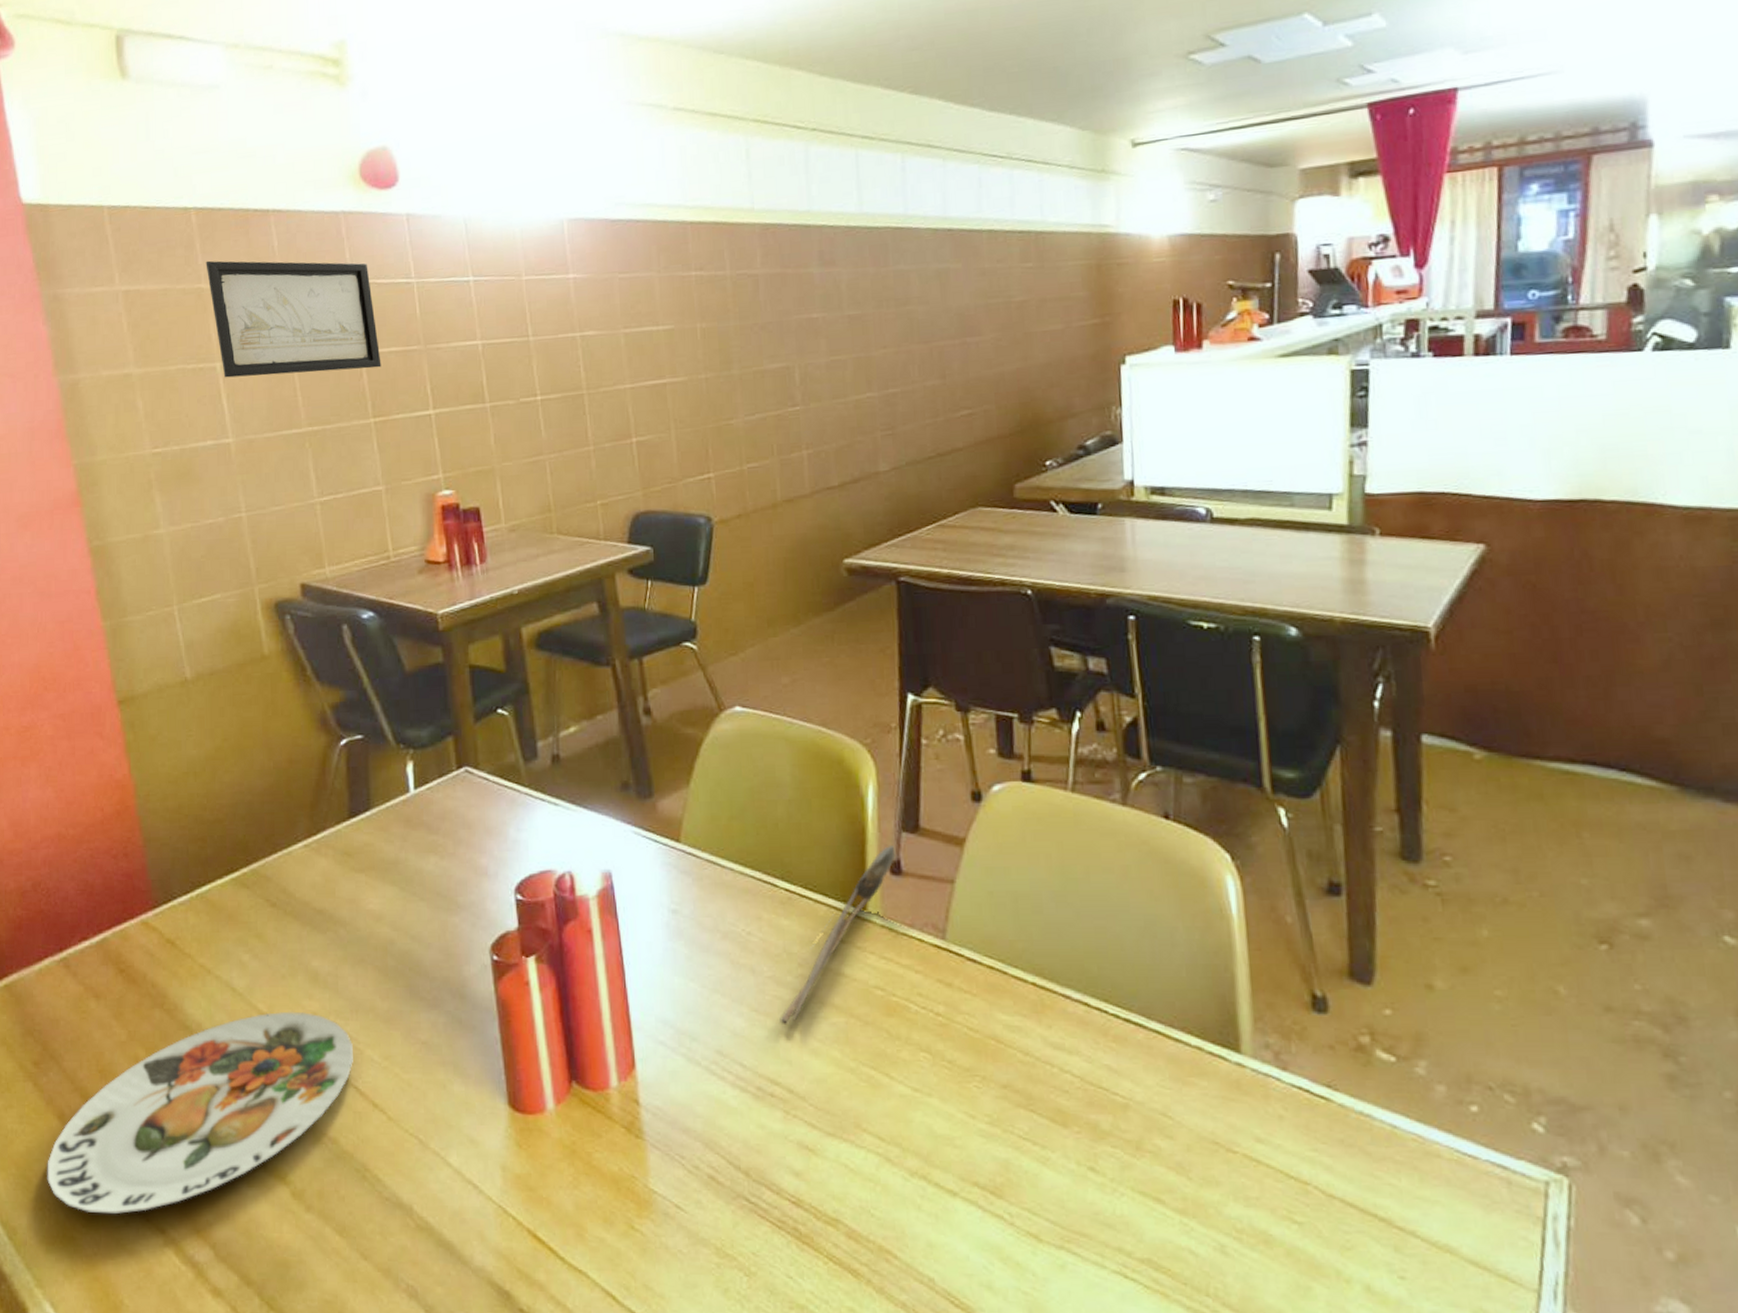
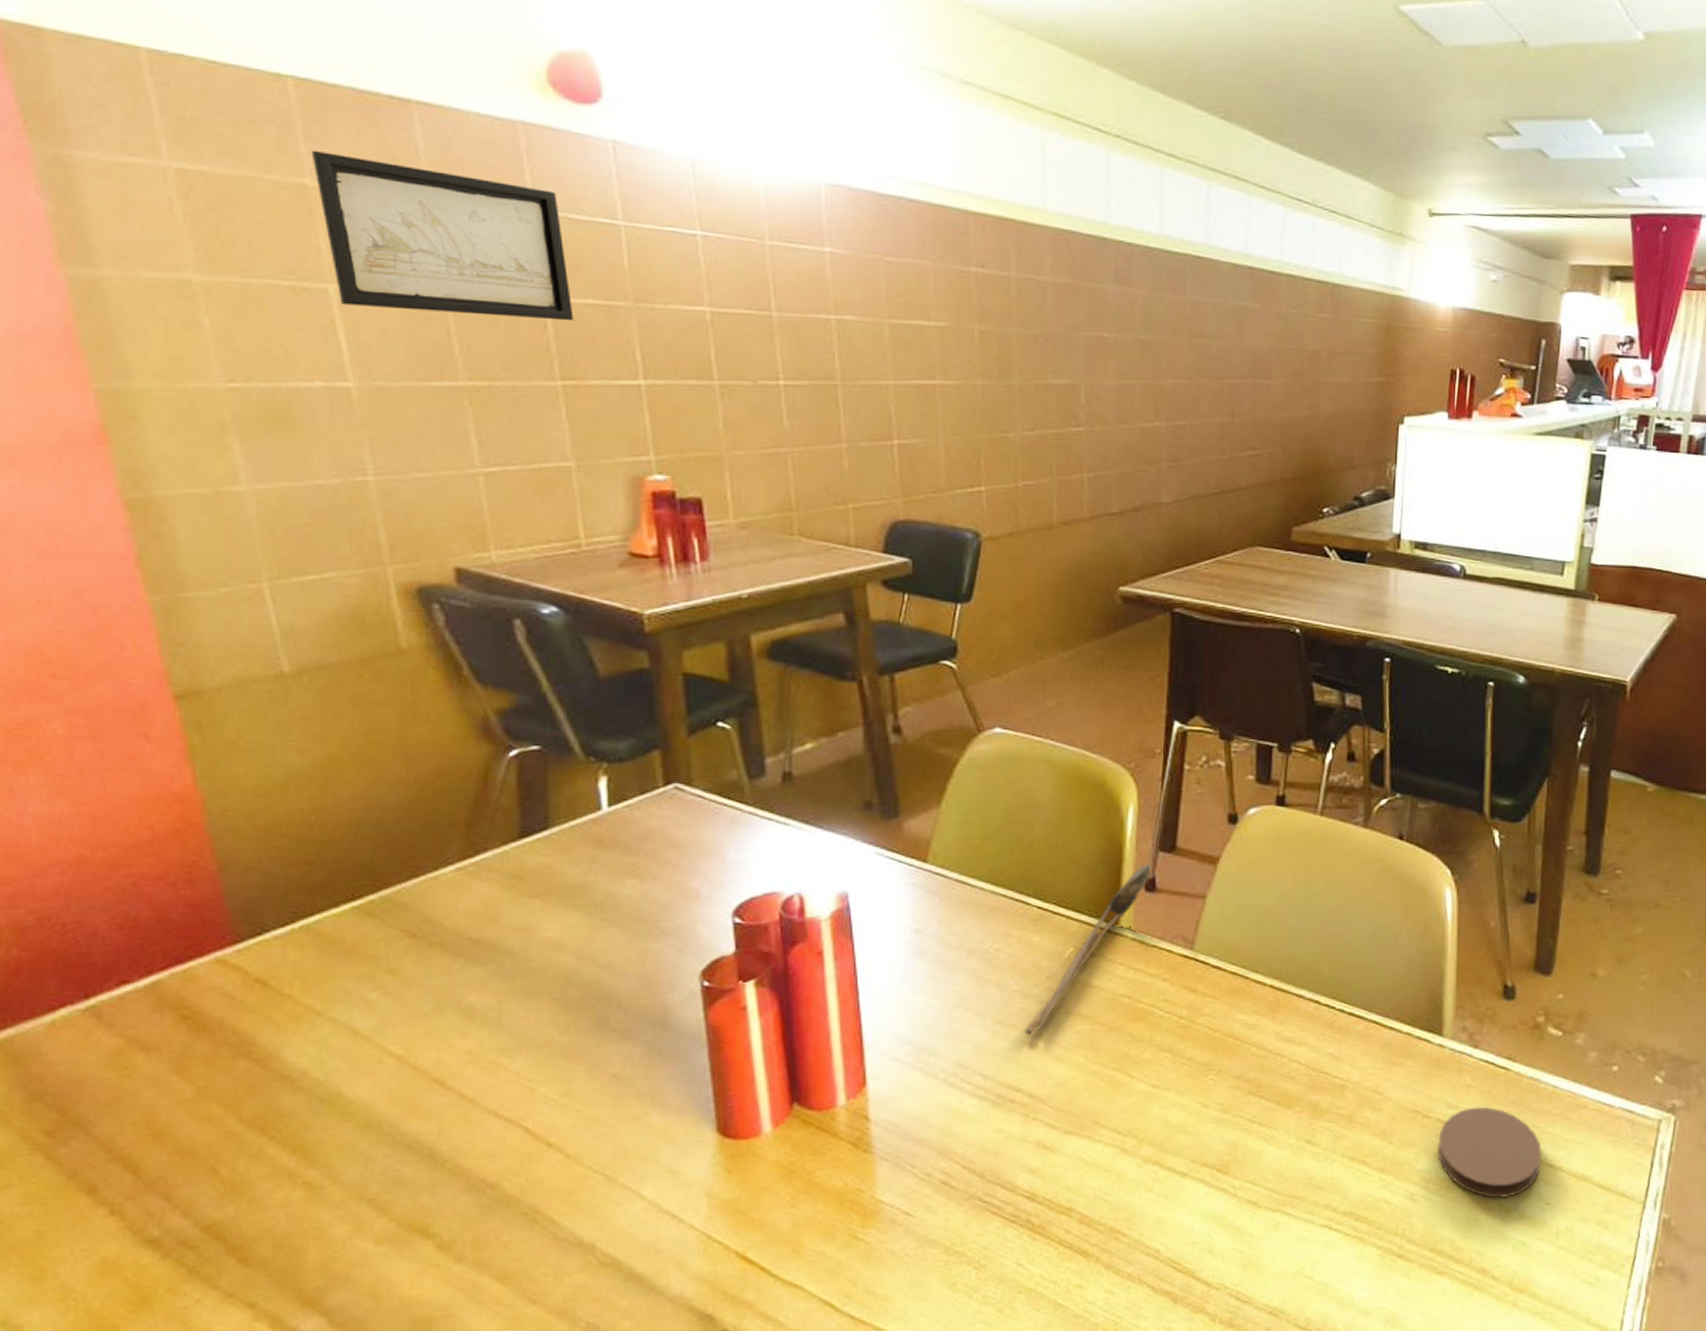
plate: present [47,1011,353,1215] -> none [70,1051,521,1296]
coaster: none [1248,1144,1386,1263] -> present [1438,1107,1542,1198]

